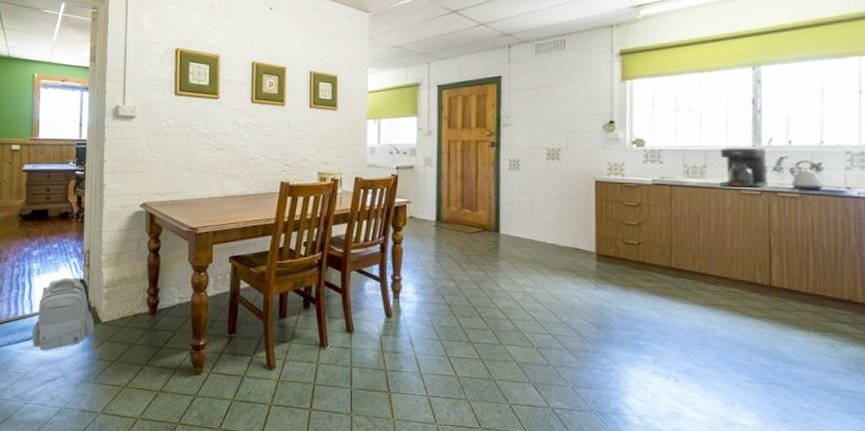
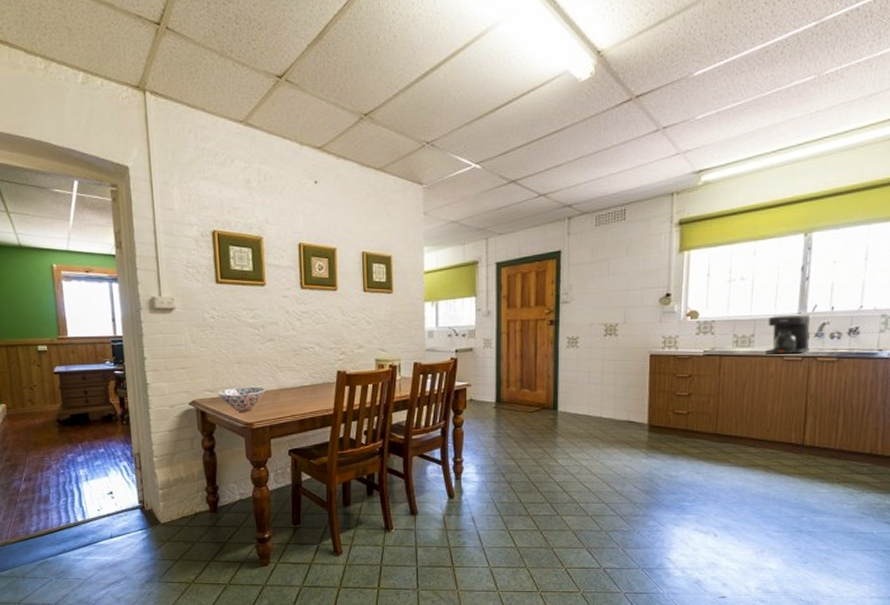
backpack: present [32,277,95,351] -> none [87,481,154,556]
bowl: none [167,192,213,217] -> present [218,386,266,412]
kettle: present [791,160,825,191] -> none [830,325,860,354]

